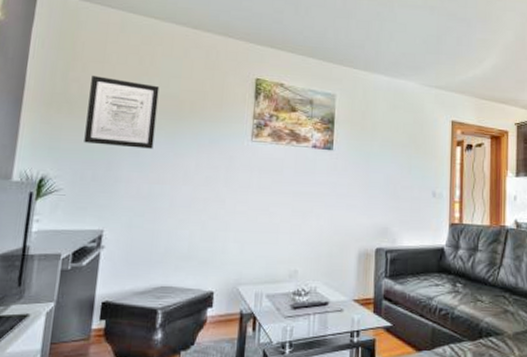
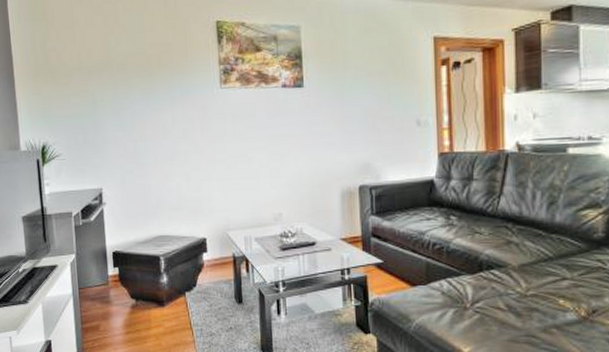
wall art: present [84,76,160,149] -> none [66,42,131,110]

